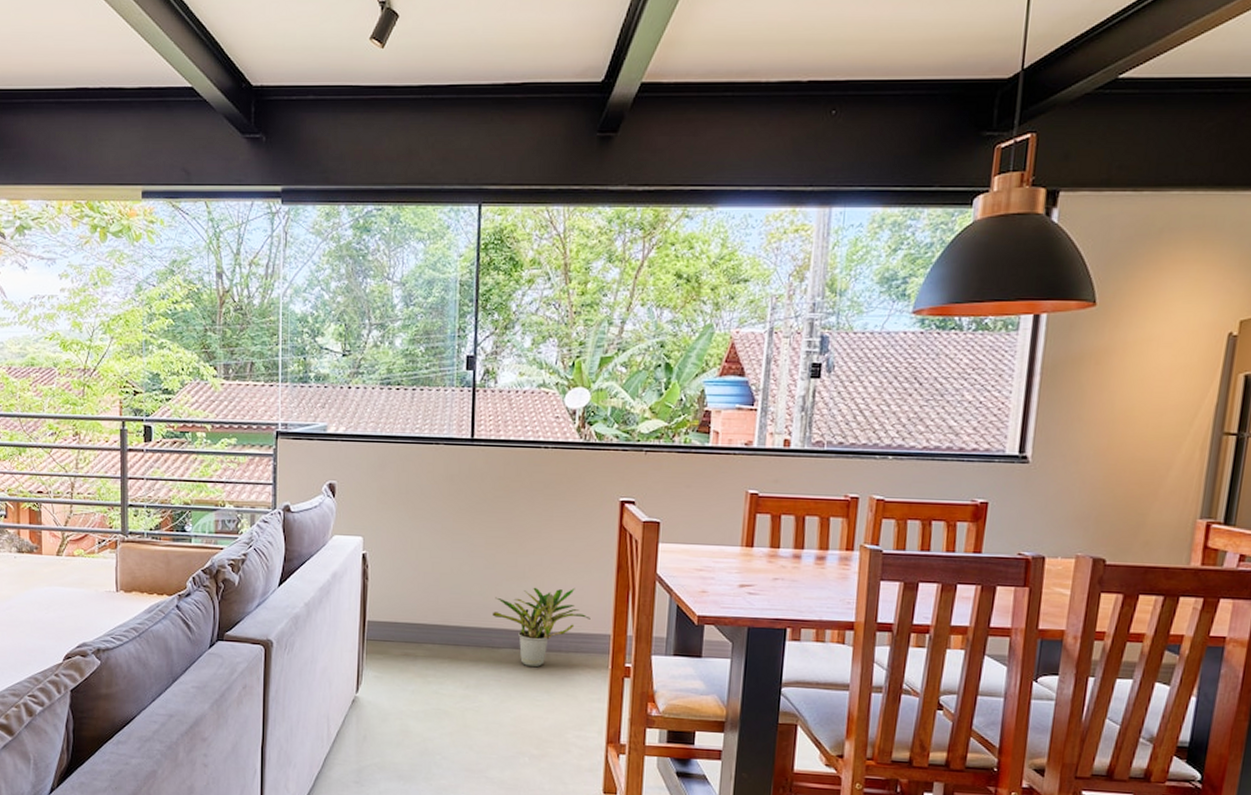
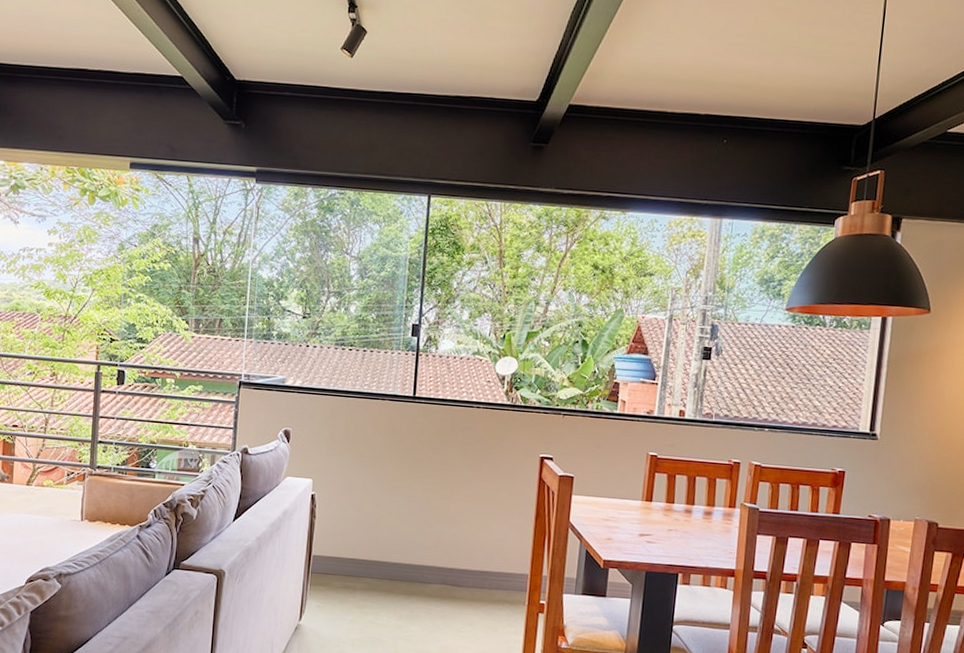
potted plant: present [492,587,591,668] -> none [424,530,511,602]

